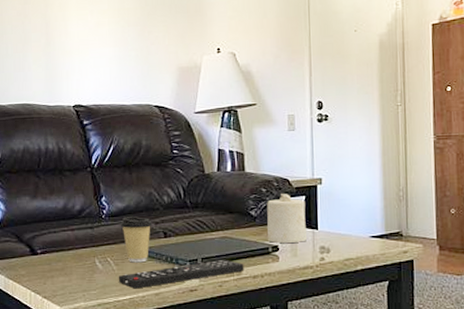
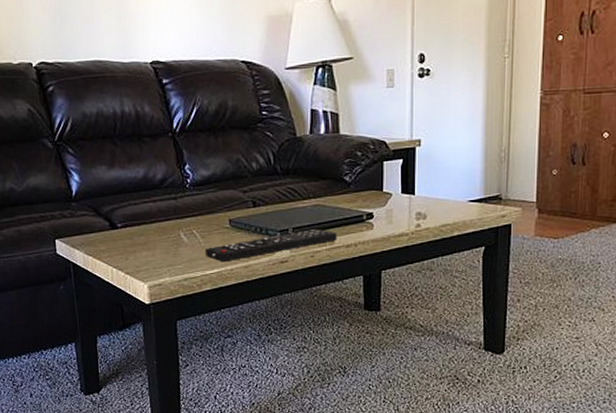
coffee cup: present [120,217,152,263] -> none [206,185,240,235]
candle: present [267,193,308,243] -> none [362,156,404,210]

